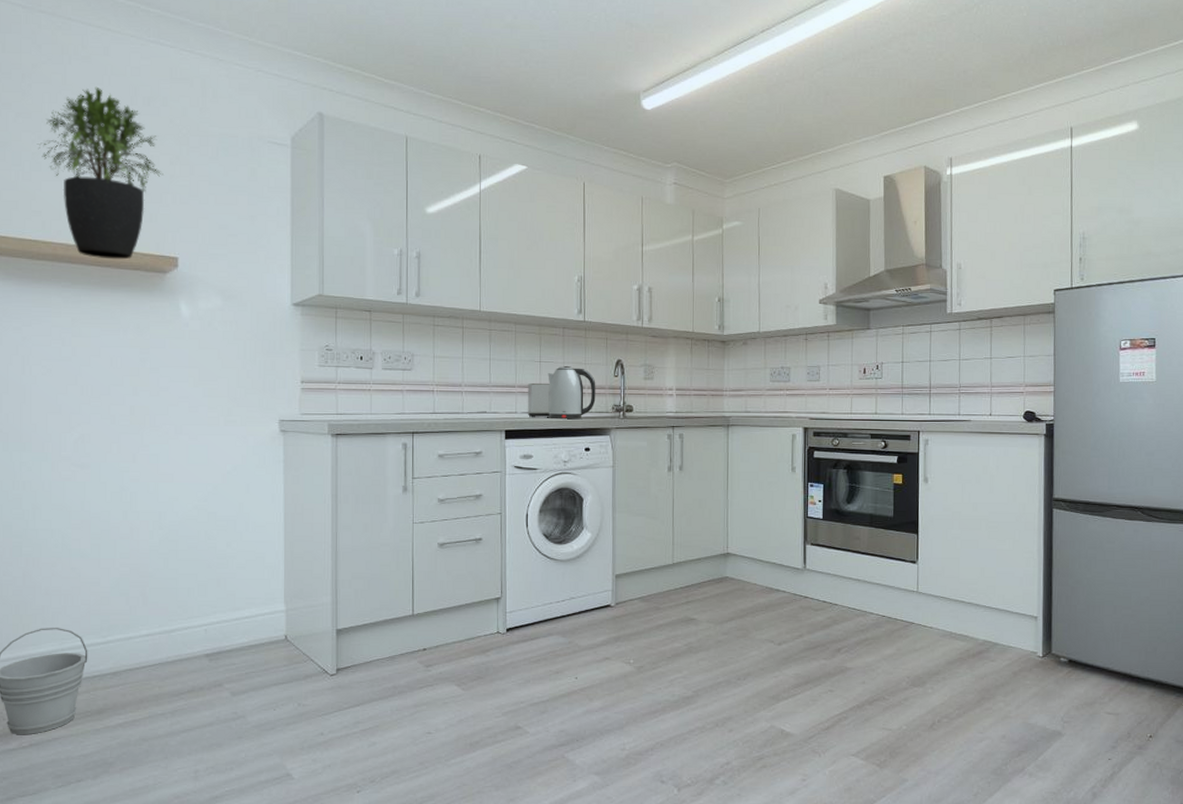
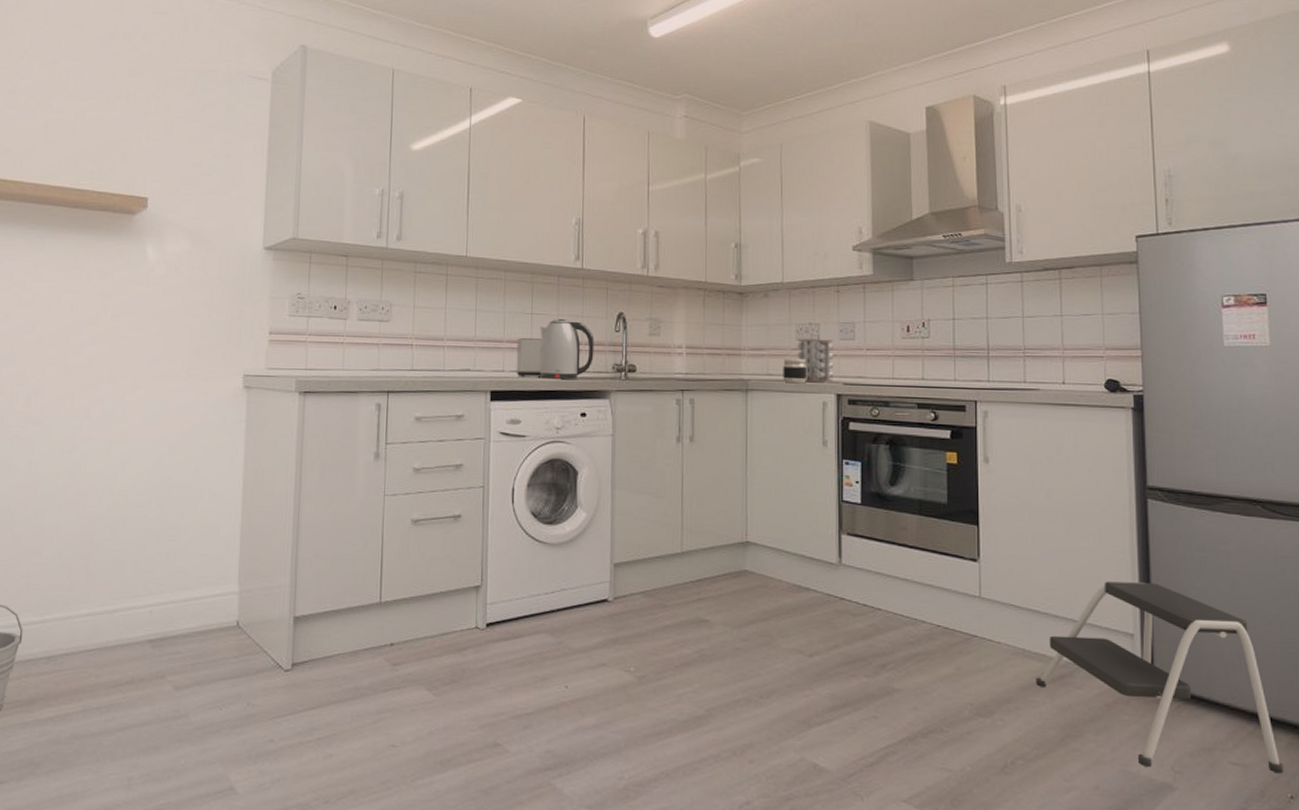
potted plant: present [37,86,163,260] -> none [14,22,139,200]
jar: none [759,398,779,419] -> present [783,359,806,384]
spice rack: none [771,375,802,418] -> present [797,332,834,383]
step stool: none [959,576,1146,719] -> present [1036,581,1284,774]

